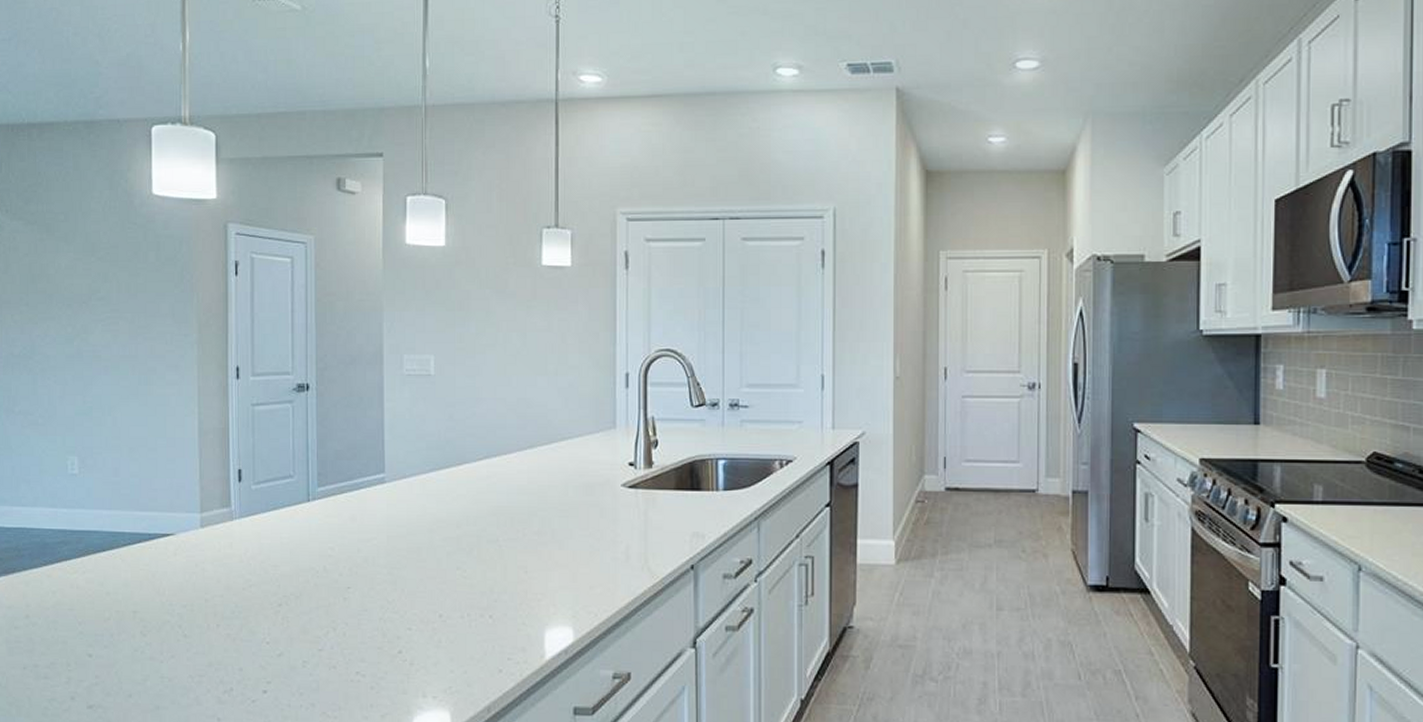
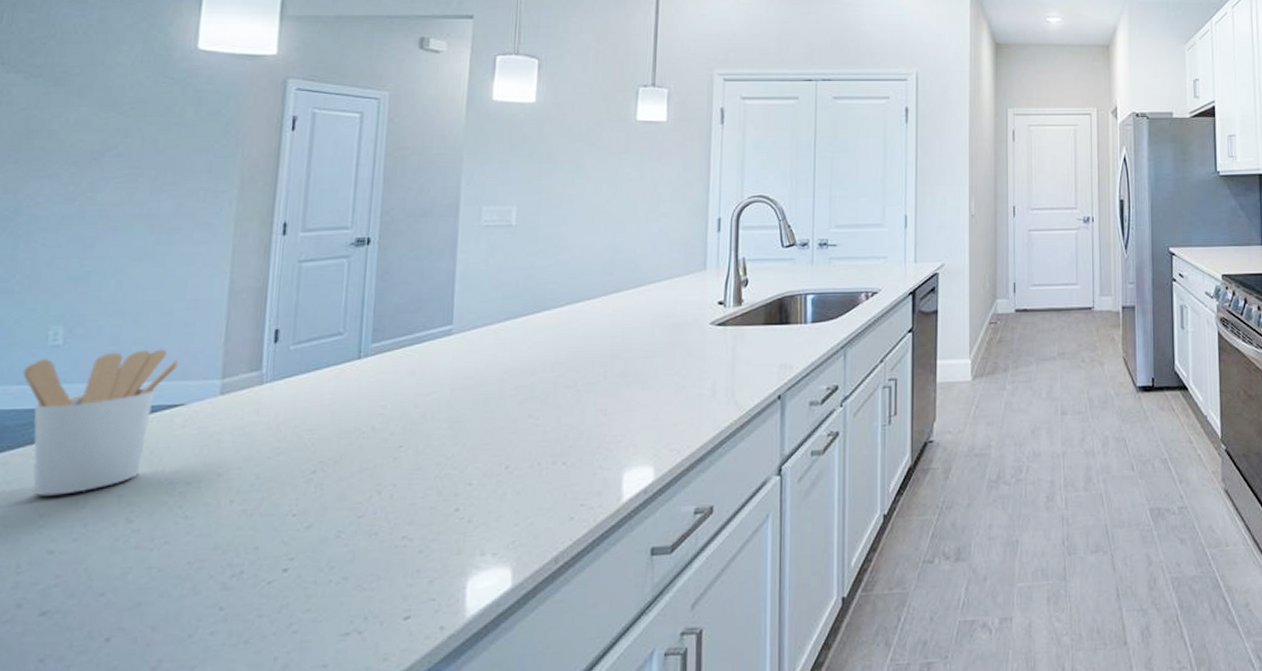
utensil holder: none [53,482,167,607] -> present [23,349,179,496]

